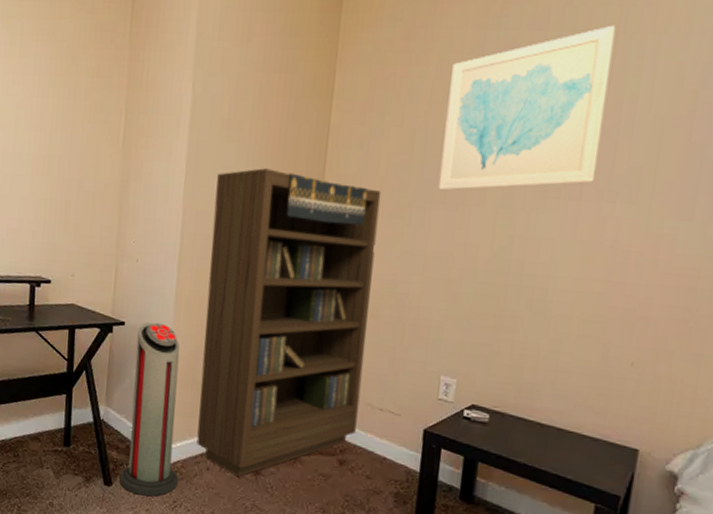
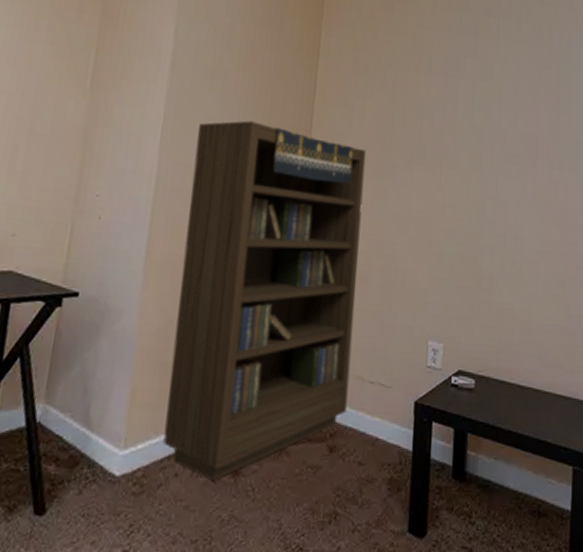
air purifier: present [119,322,180,497] -> none [56,292,148,523]
wall art: present [438,25,616,191] -> none [418,20,550,153]

